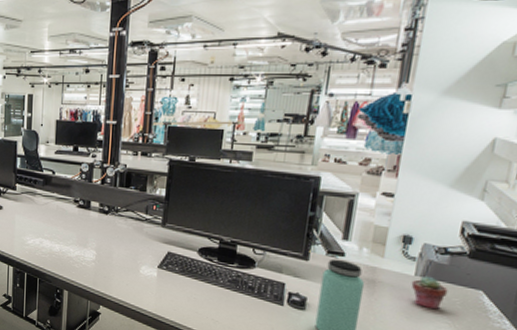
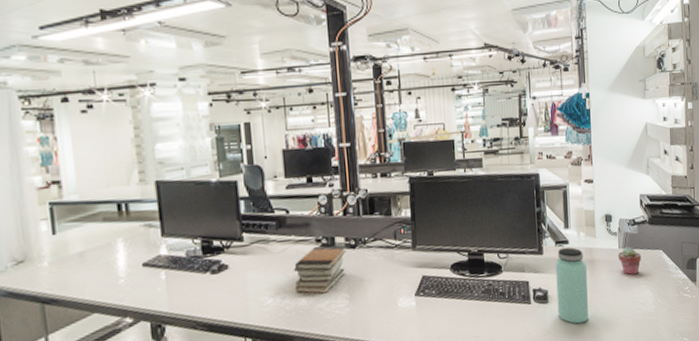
book stack: none [52,205,100,246] -> present [293,245,346,294]

